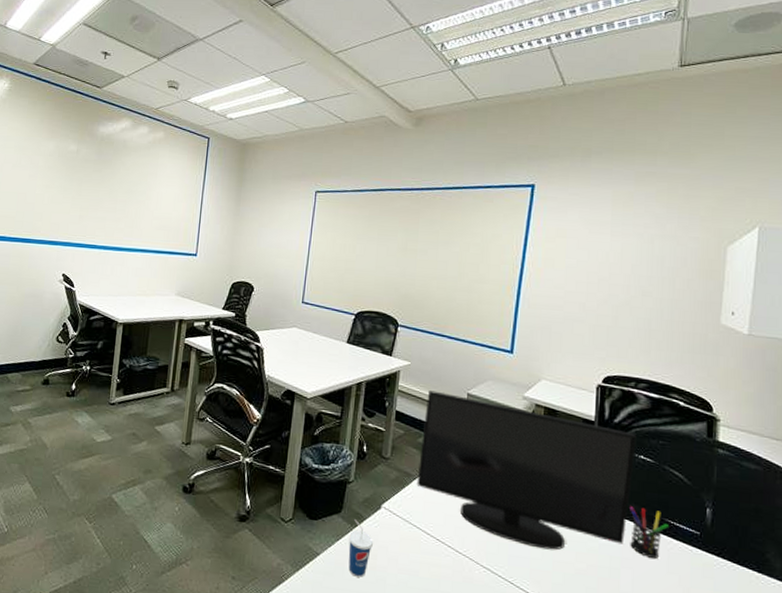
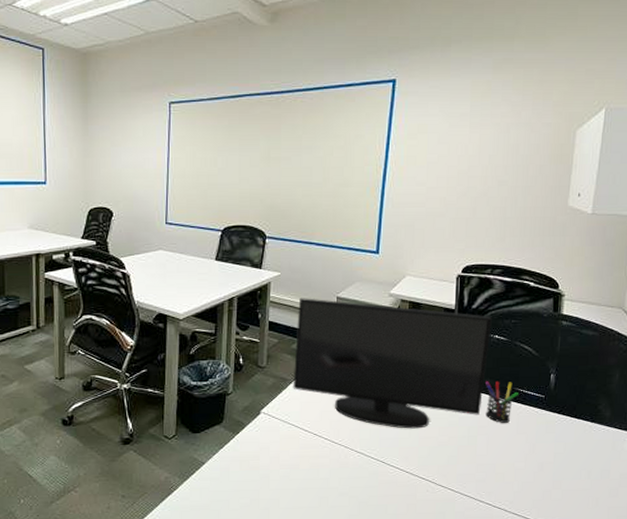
cup: present [348,520,373,578] -> none [231,427,255,478]

